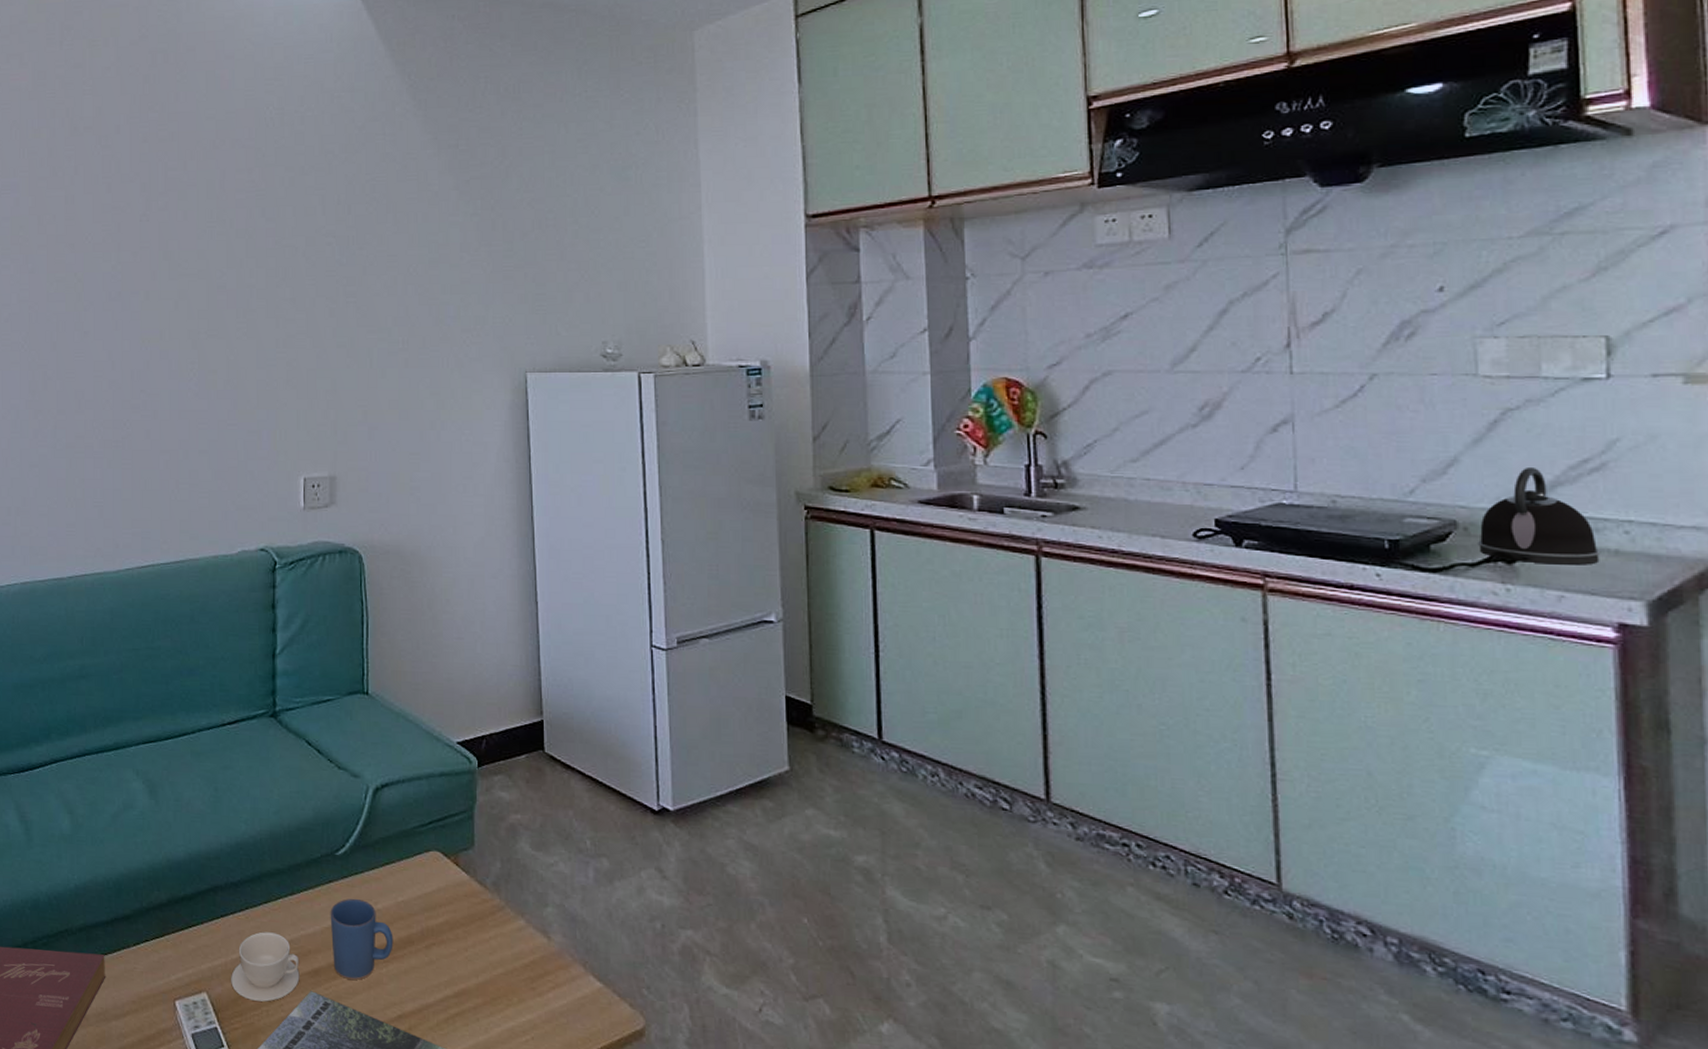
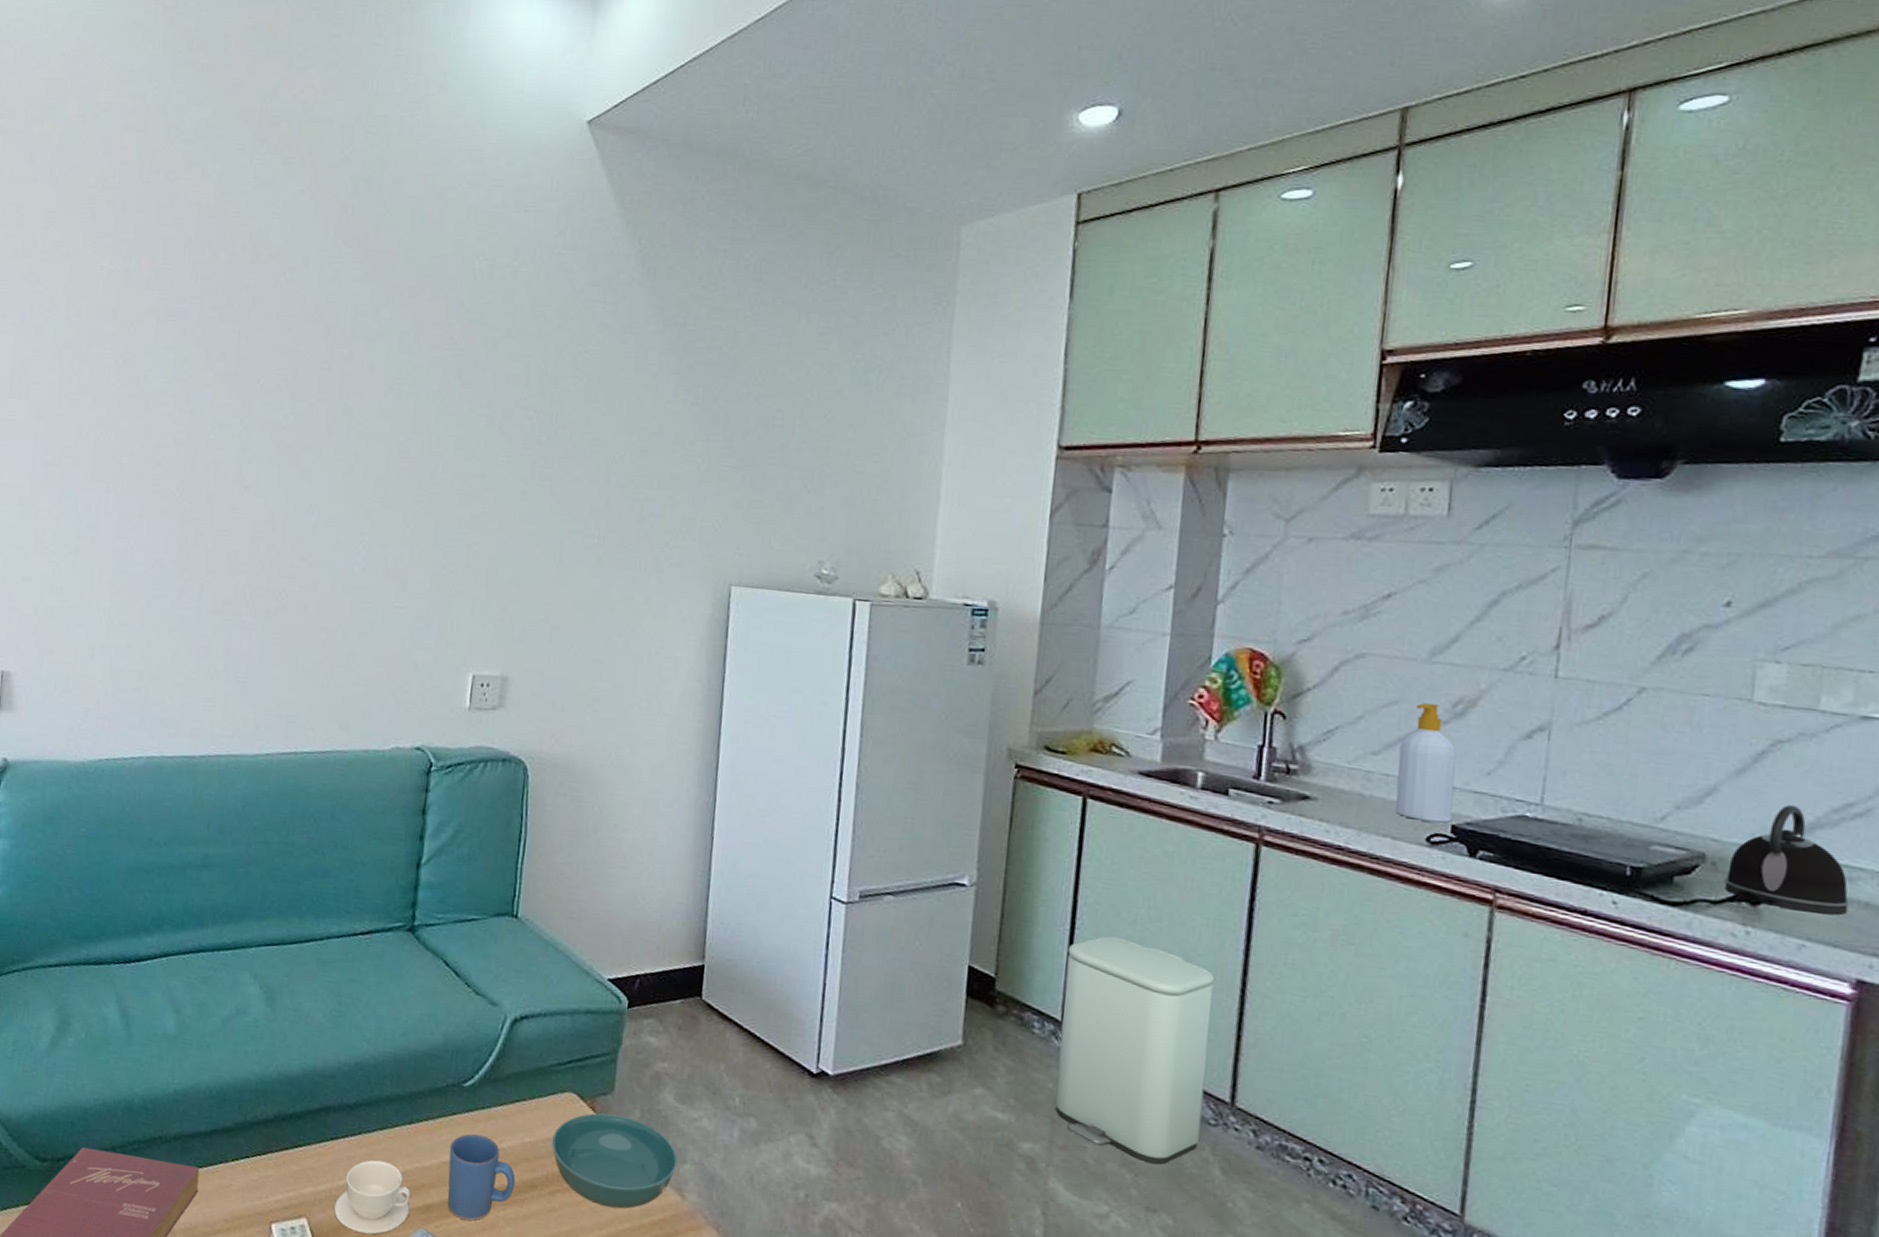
bowl: none [423,866,540,956] -> present [552,1112,678,1209]
pedal bin: none [875,655,1022,864] -> present [1055,936,1215,1164]
soap bottle: none [1156,410,1214,518] -> present [1395,703,1457,823]

